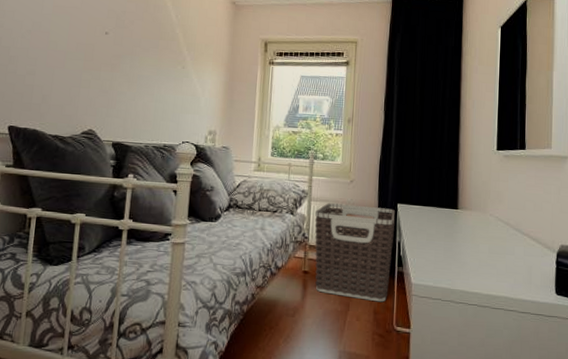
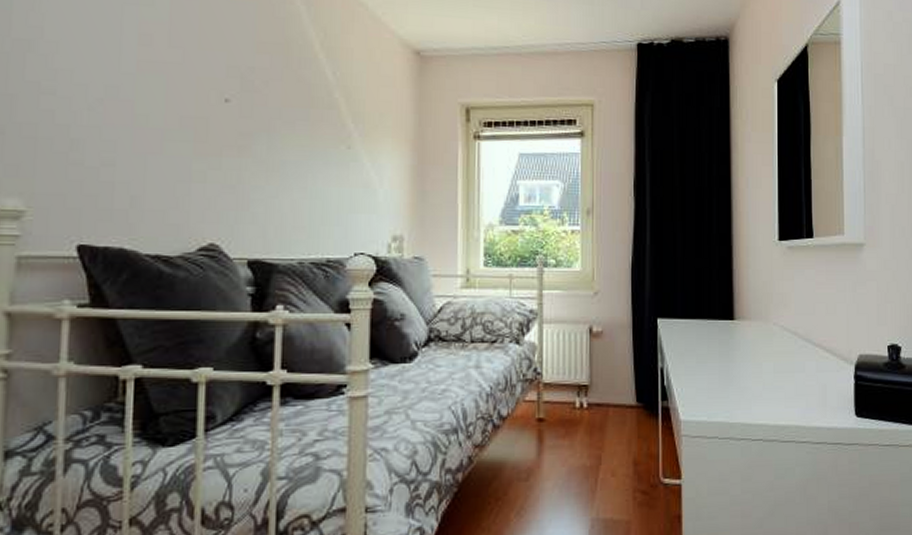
clothes hamper: present [315,203,395,302] -> none [549,324,654,450]

